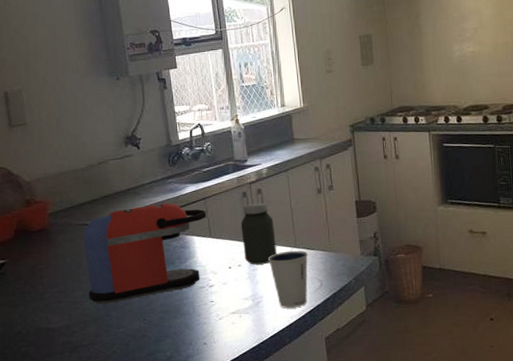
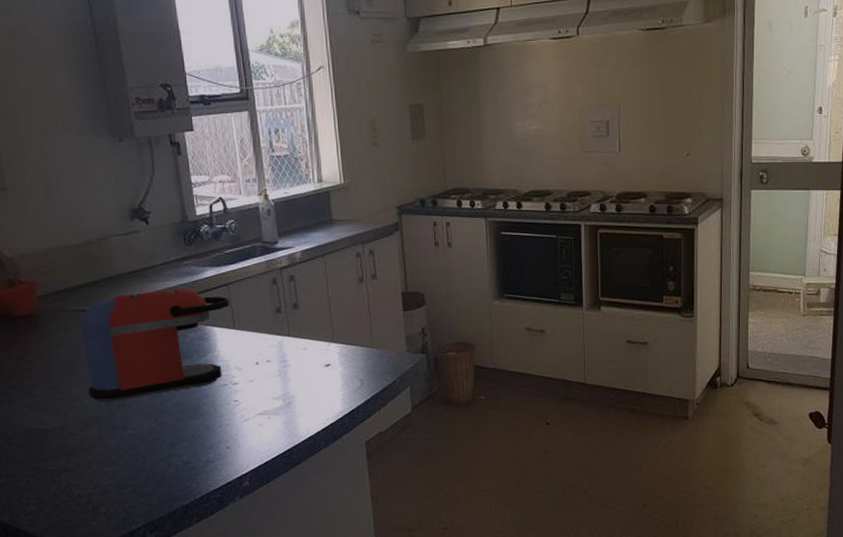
jar: present [240,202,277,265] -> none [269,291,312,361]
dixie cup: present [267,250,308,309] -> none [301,345,347,410]

